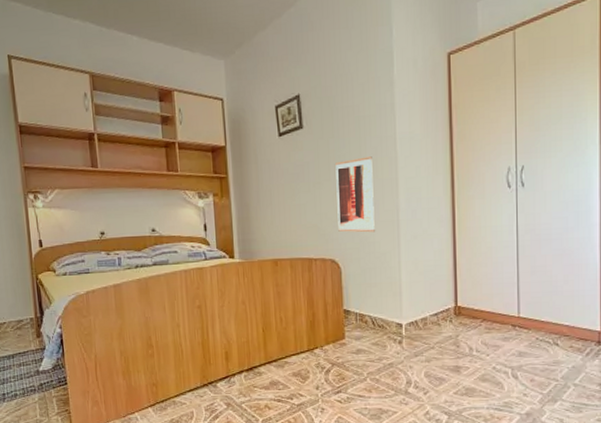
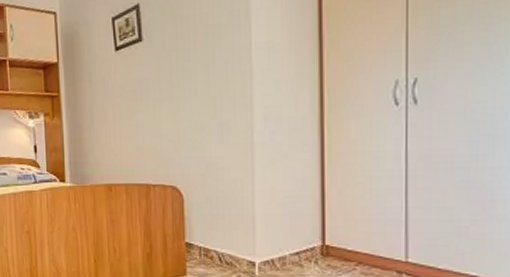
wall art: present [335,156,375,233] -> none [179,70,224,157]

